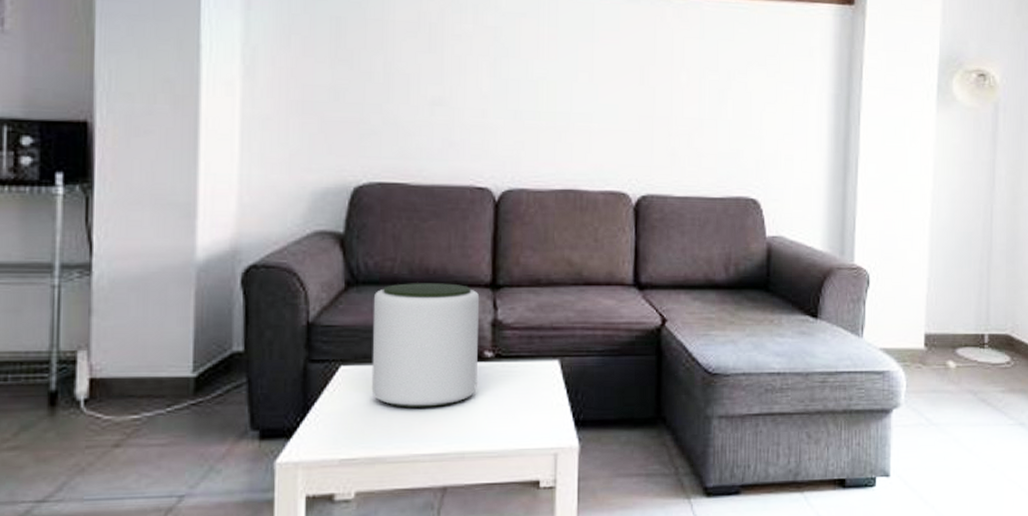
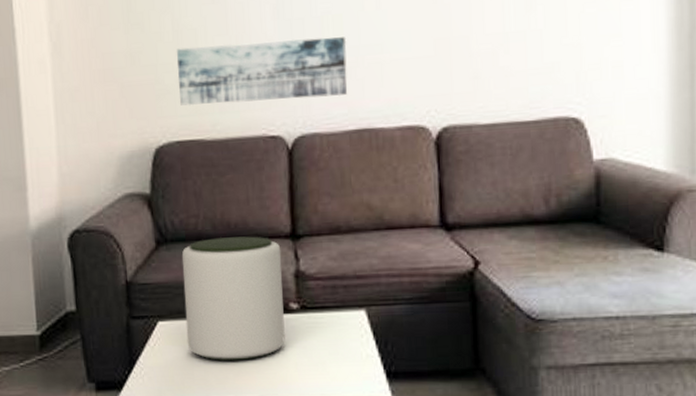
wall art: none [386,91,559,157] -> present [177,37,348,106]

